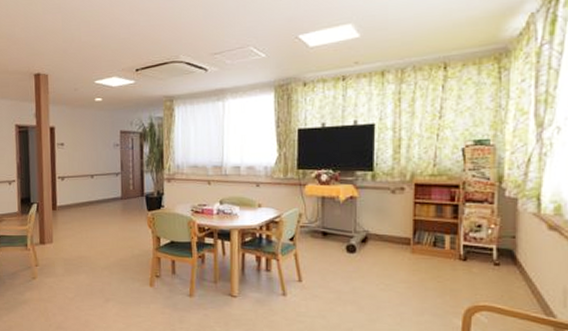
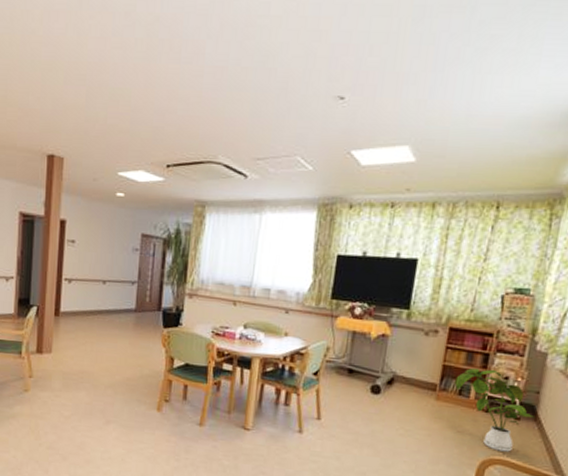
house plant: none [428,219,515,298] -> present [455,368,535,452]

